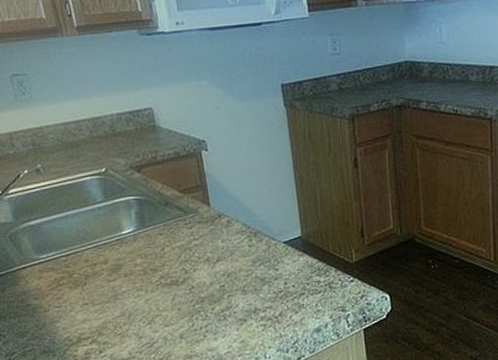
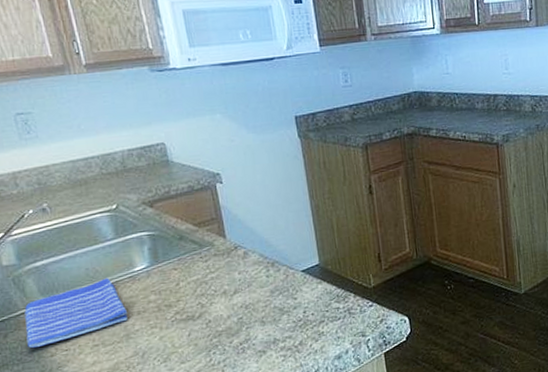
dish towel: none [20,239,115,303] -> present [24,278,128,348]

